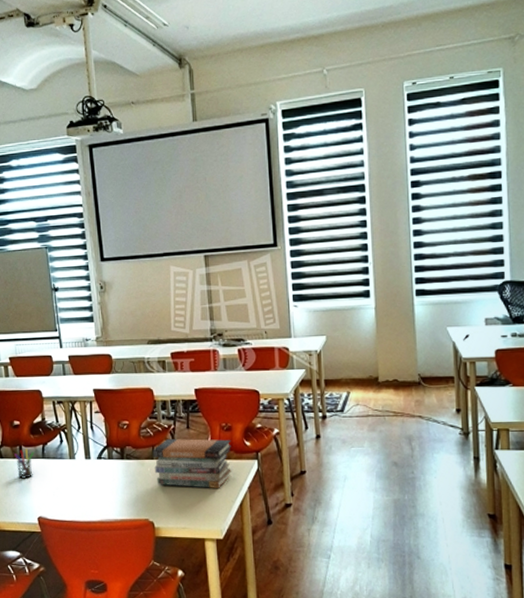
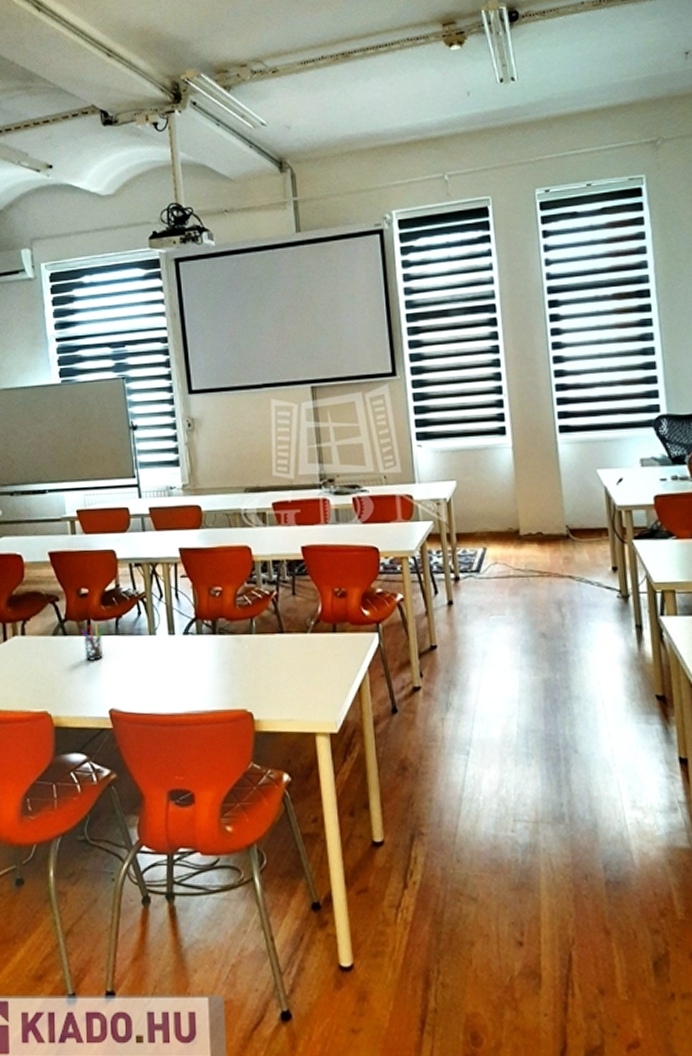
book stack: present [152,438,233,489] -> none [250,607,348,670]

